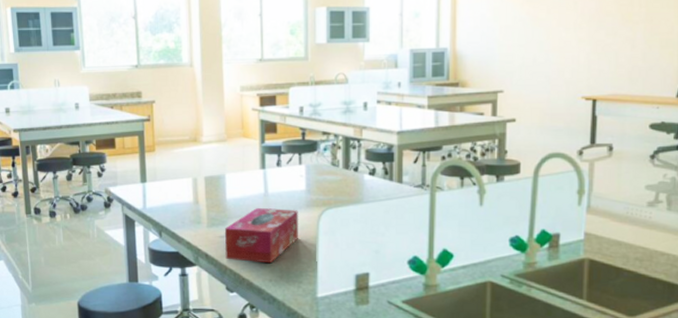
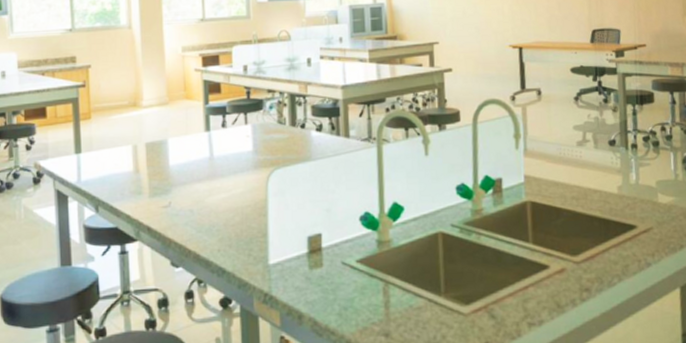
tissue box: present [224,208,298,264] -> none [168,172,247,232]

